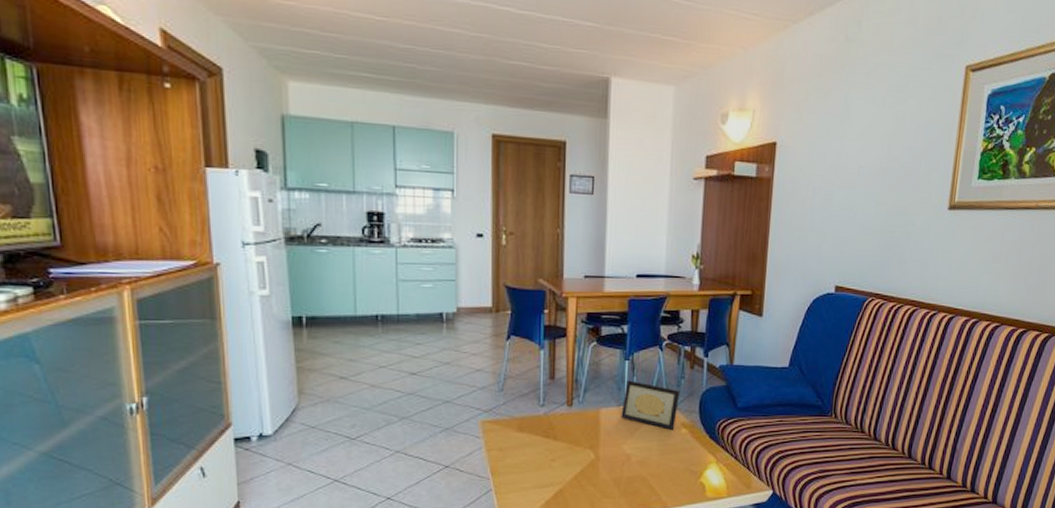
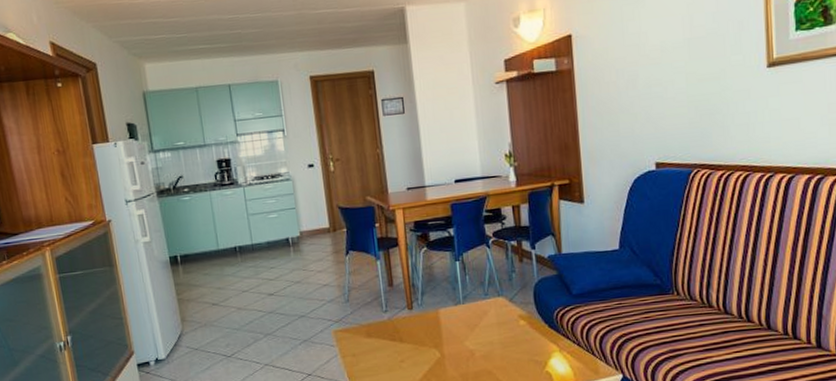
picture frame: present [621,380,680,430] -> none [459,279,513,323]

